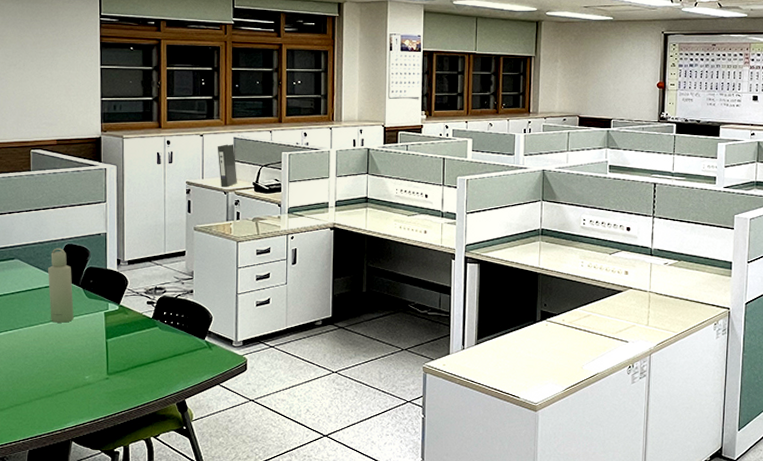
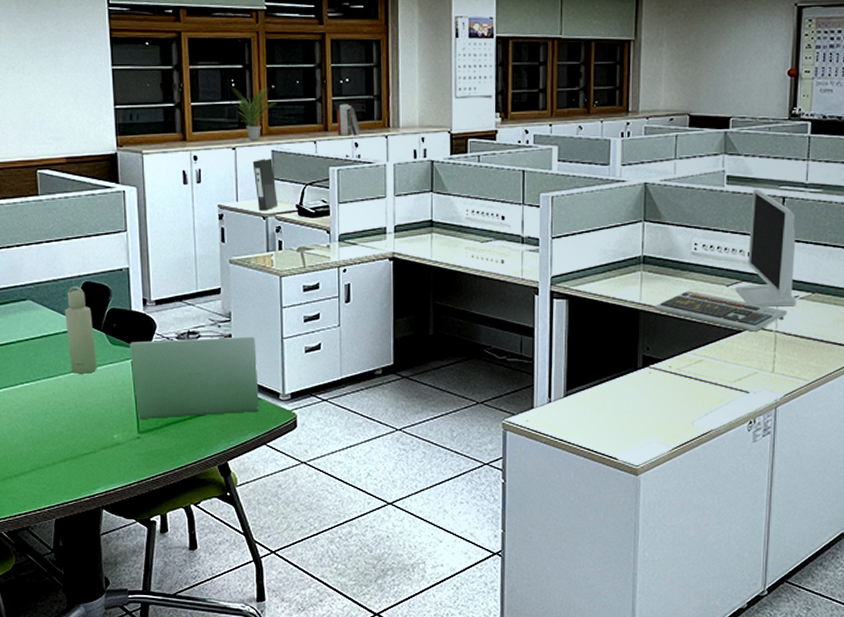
laptop: none [103,292,215,362] -> present [129,336,259,419]
potted plant: none [201,85,240,129] -> present [231,86,277,140]
books: none [290,101,309,127] -> present [337,104,360,136]
computer keyboard: none [551,257,659,292] -> present [655,290,787,332]
monitor: none [617,176,666,272] -> present [735,188,797,307]

